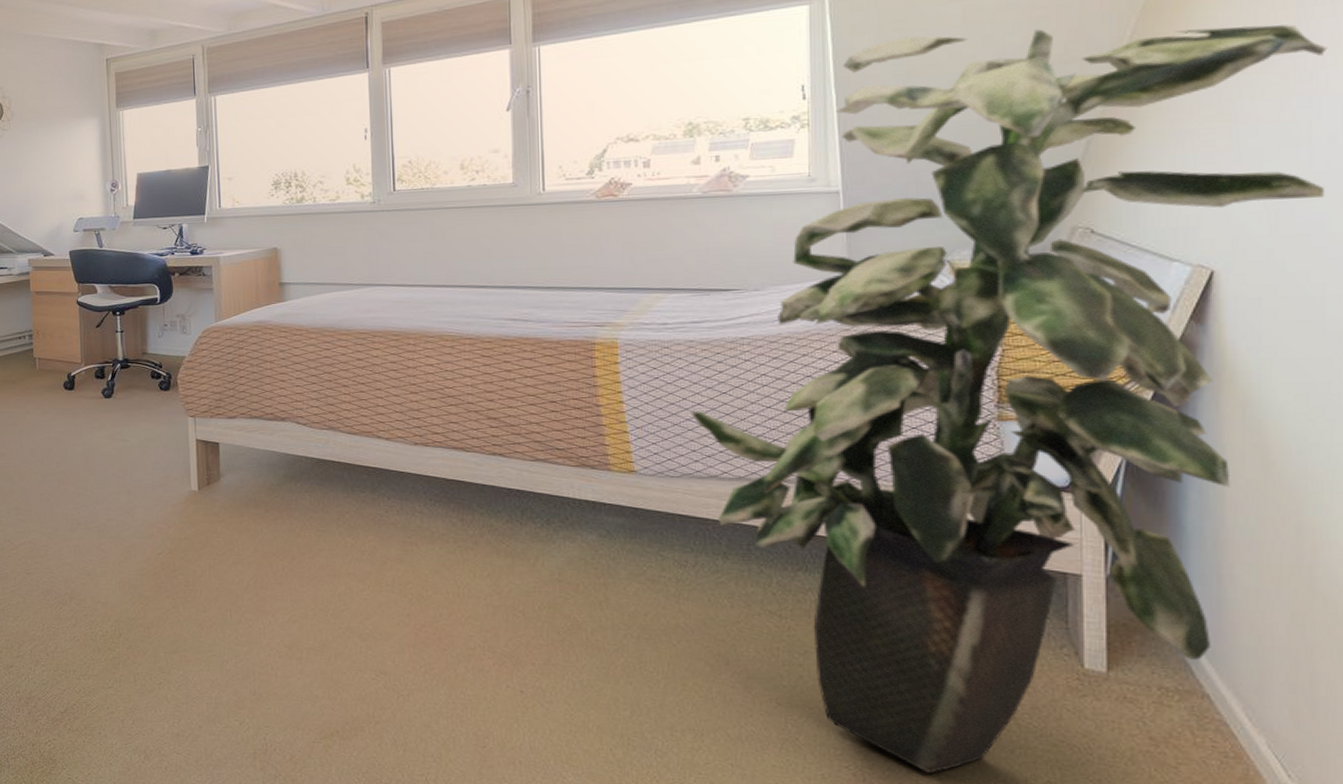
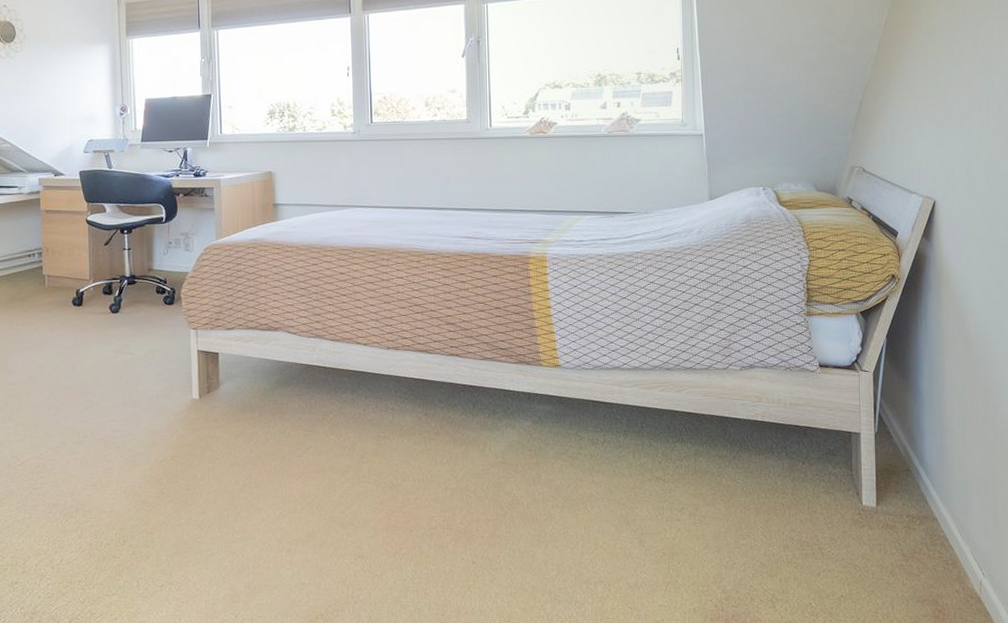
indoor plant: present [690,24,1328,773] -> none [600,14,997,598]

